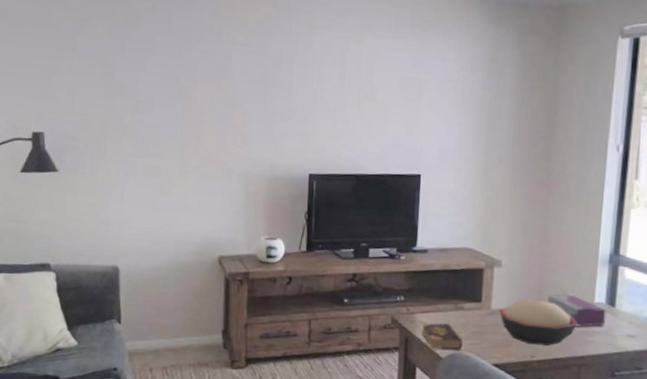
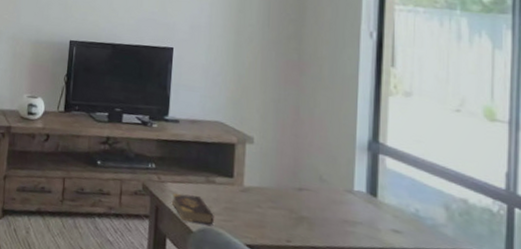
decorative bowl: present [498,299,576,346] -> none [251,179,335,232]
tissue box: present [548,294,607,327] -> none [303,177,368,217]

